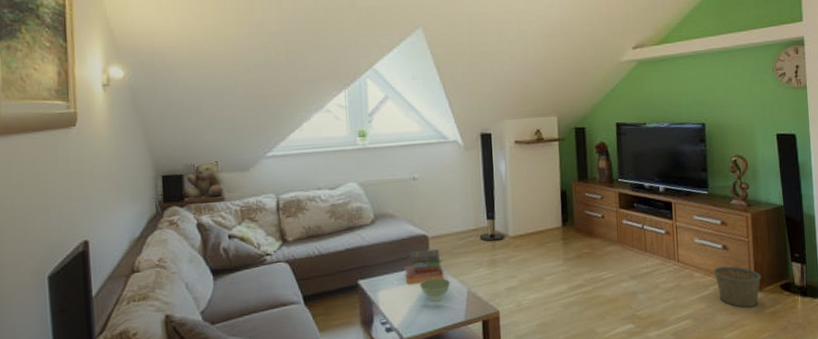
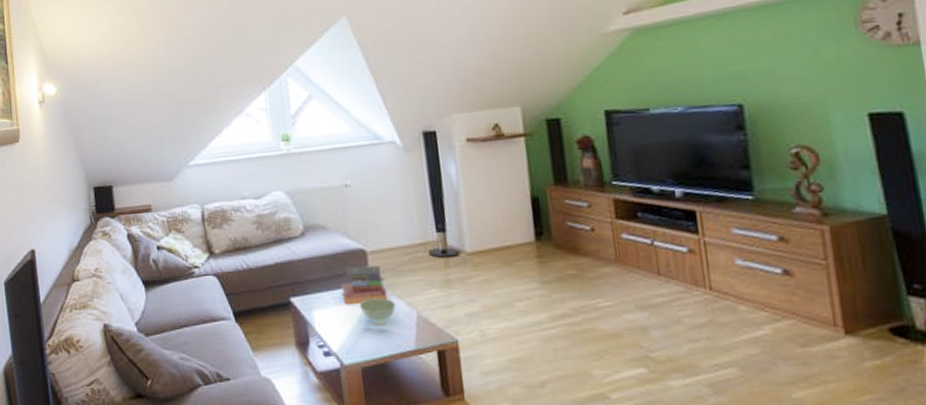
teddy bear: present [182,161,224,199] -> none [112,172,150,210]
basket: present [714,266,762,308] -> none [769,298,854,358]

